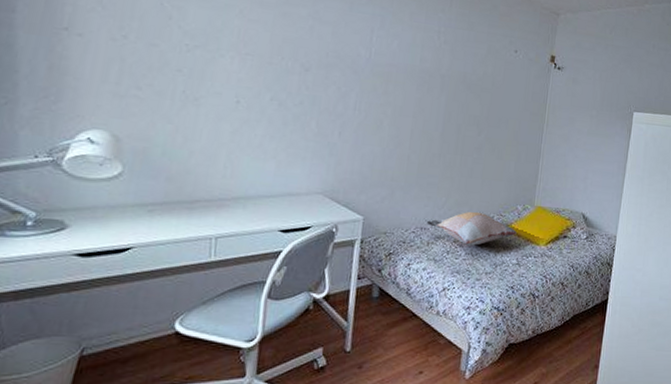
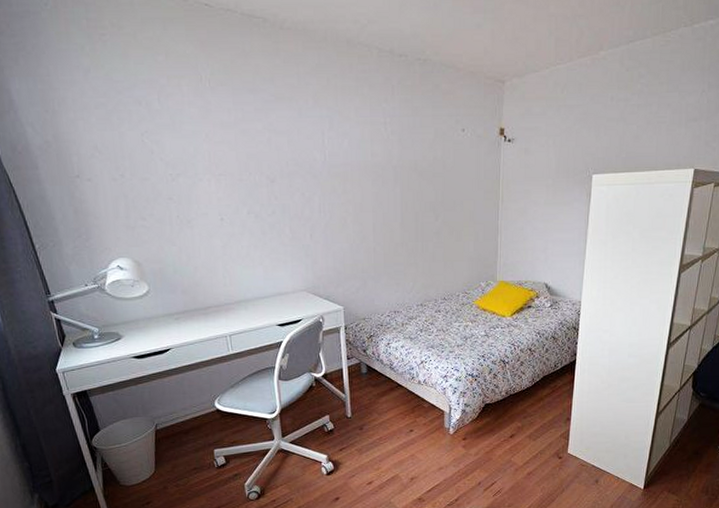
decorative pillow: present [426,211,518,246] -> none [398,292,484,323]

